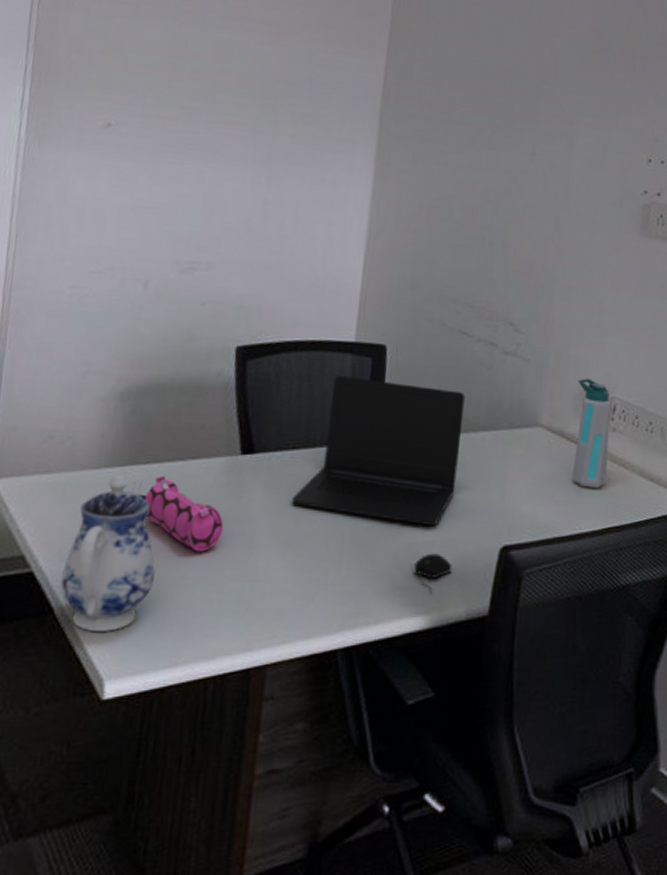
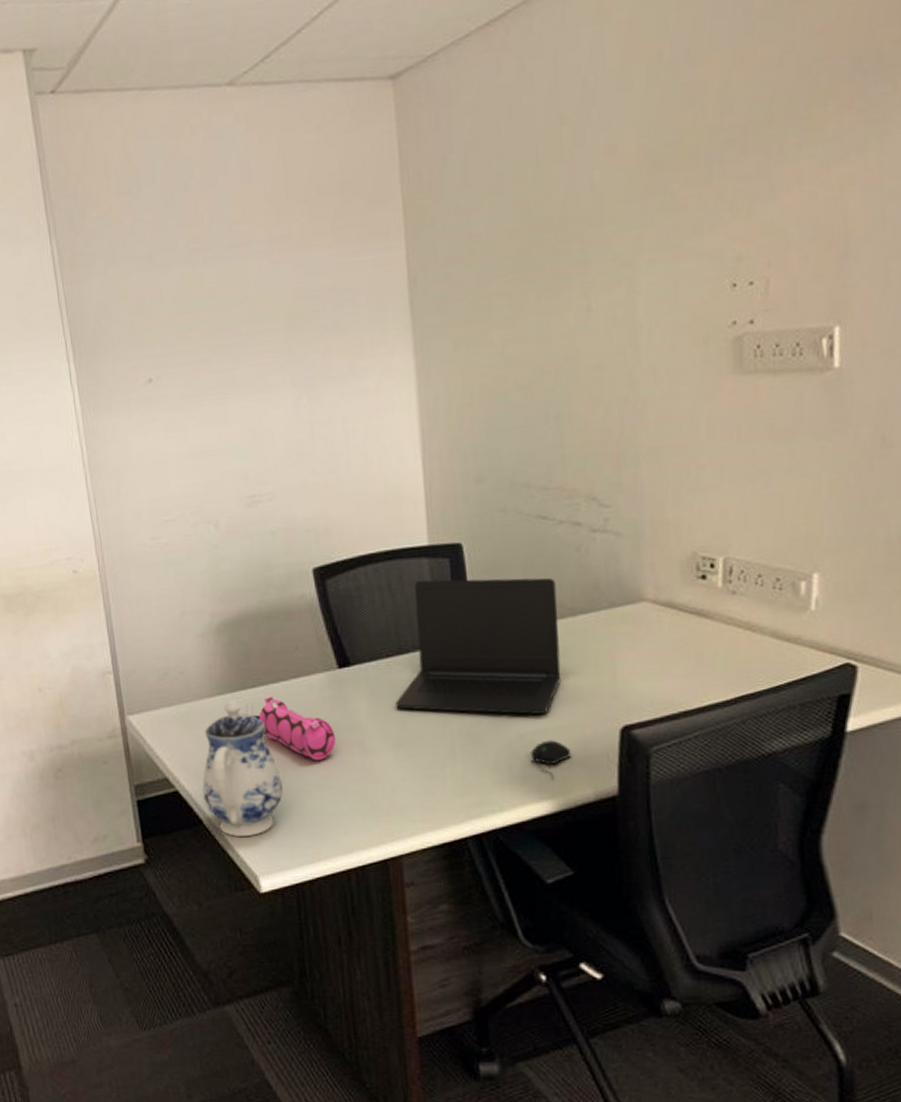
water bottle: present [571,378,611,489] -> none [682,542,733,658]

